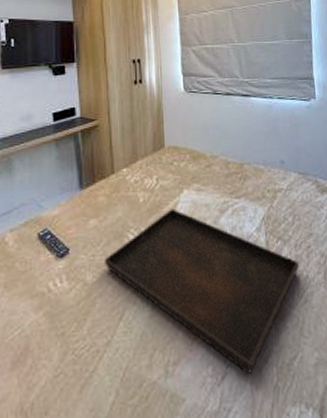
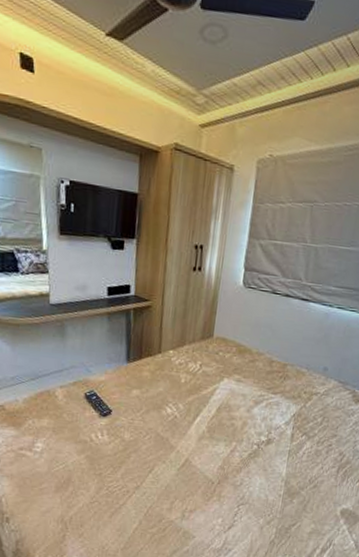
serving tray: present [105,208,300,375] -> none [142,393,318,530]

